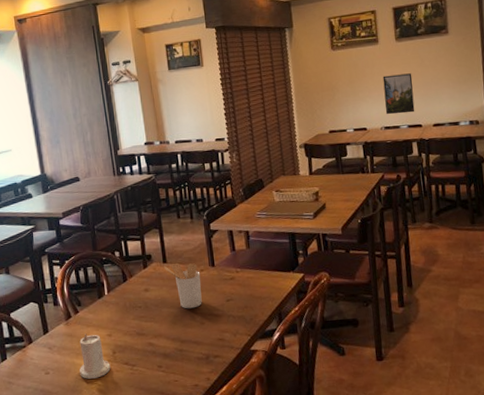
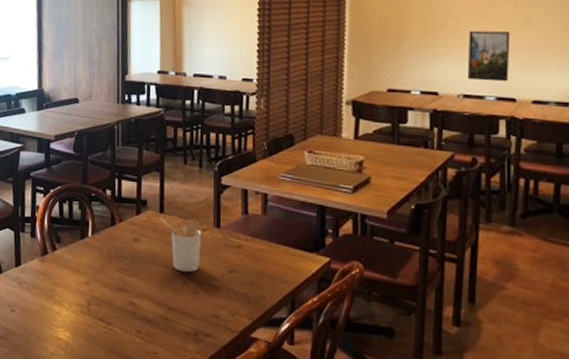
candle: present [79,333,111,379] -> none [48,275,83,329]

